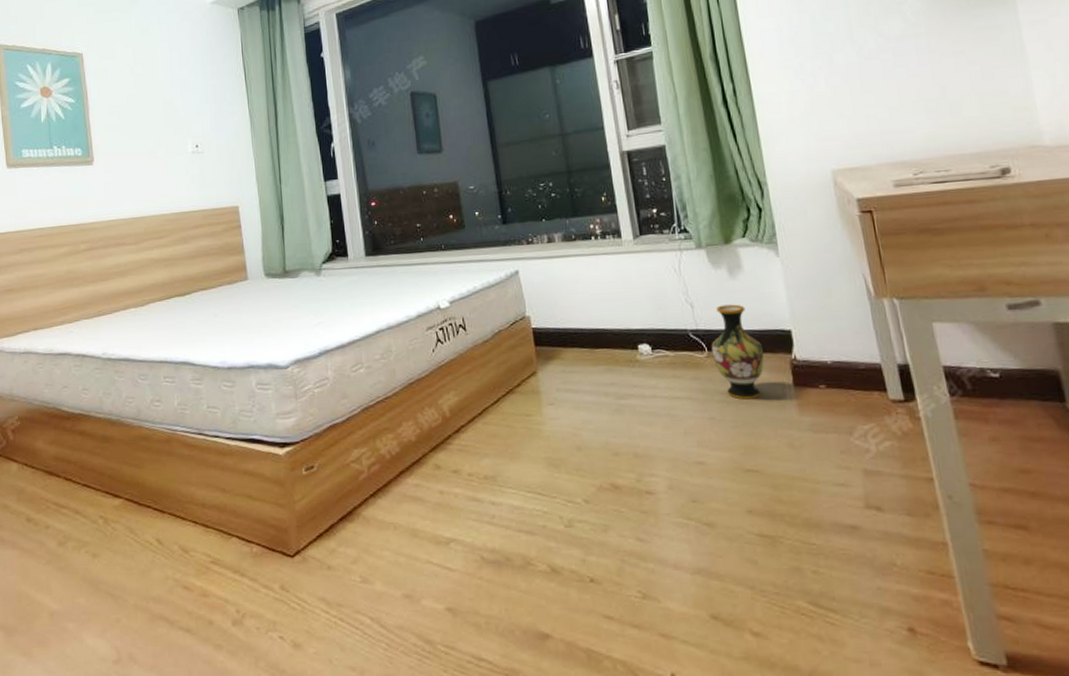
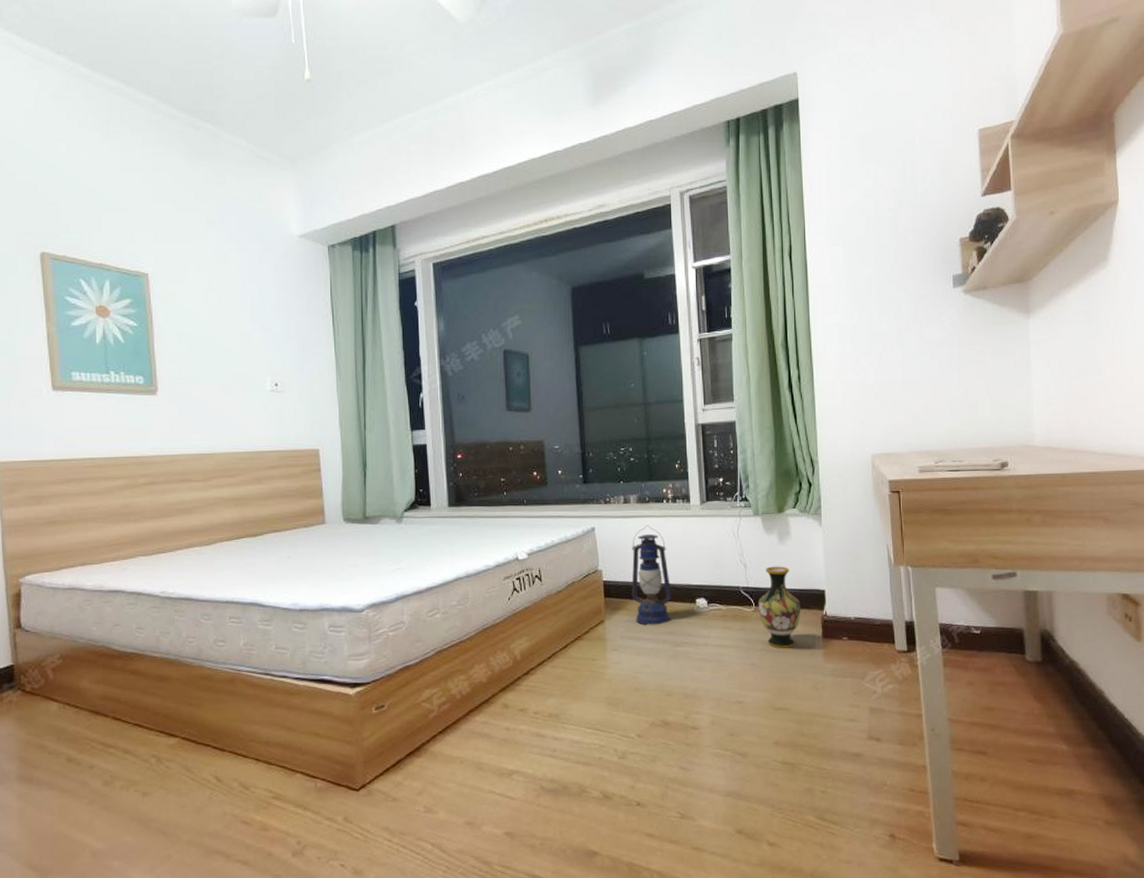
lantern: none [560,265,611,376] -> present [631,525,672,626]

